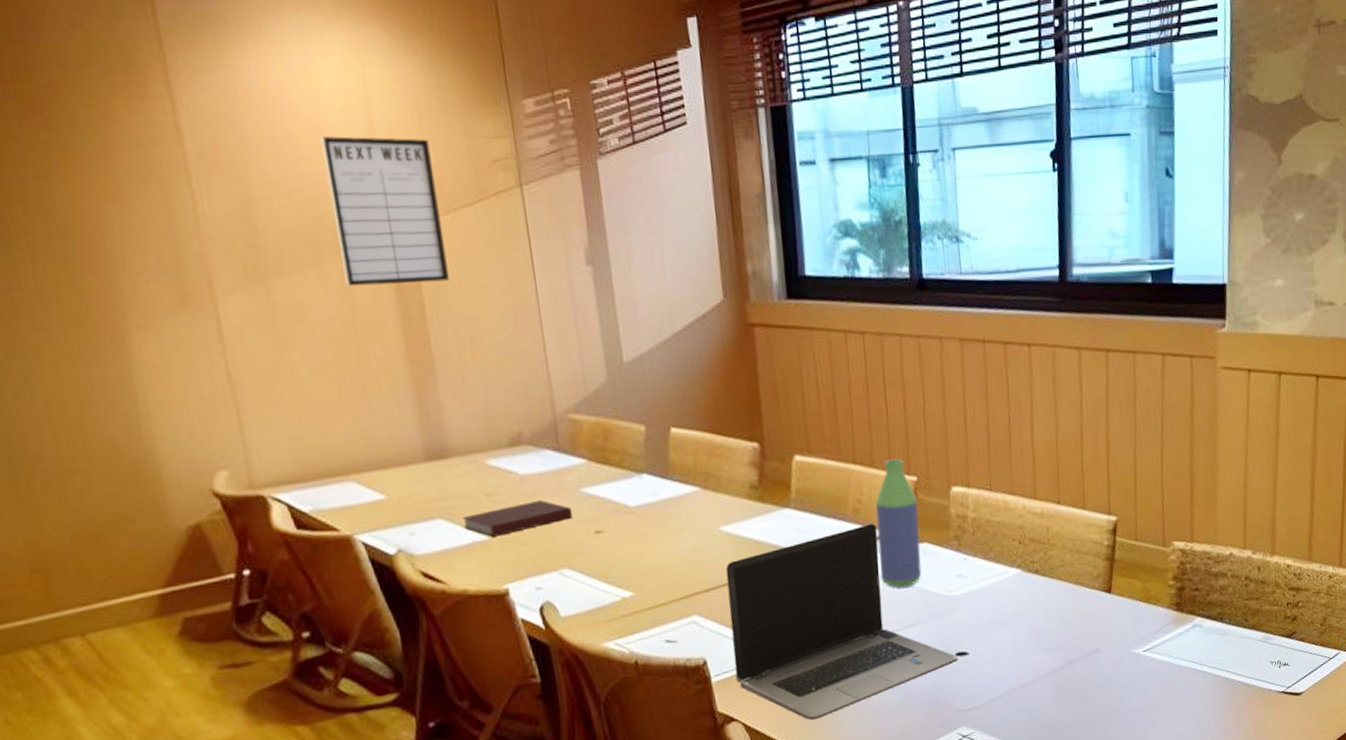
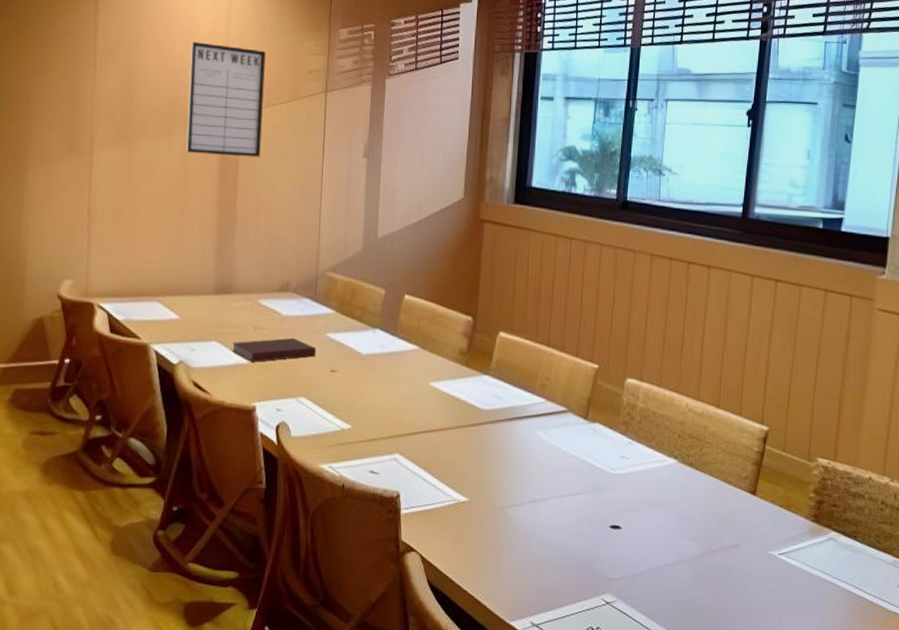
laptop computer: present [725,523,959,721] -> none [421,399,612,563]
bottle: present [875,459,922,588] -> none [555,347,596,459]

